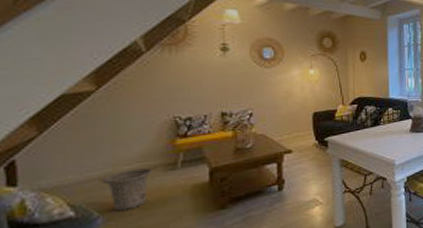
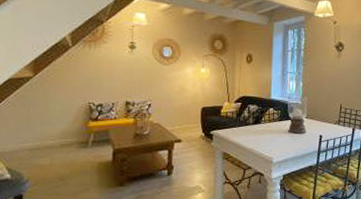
basket: present [102,168,153,212] -> none [32,144,69,179]

